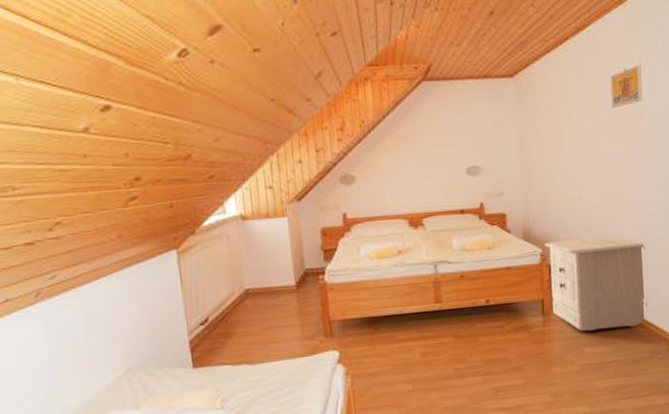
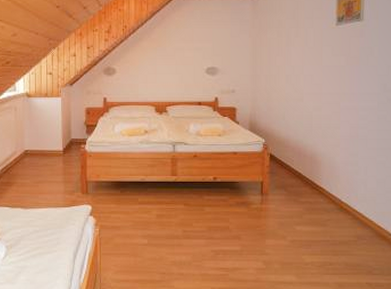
nightstand: present [545,237,647,331] -> none [268,134,357,213]

